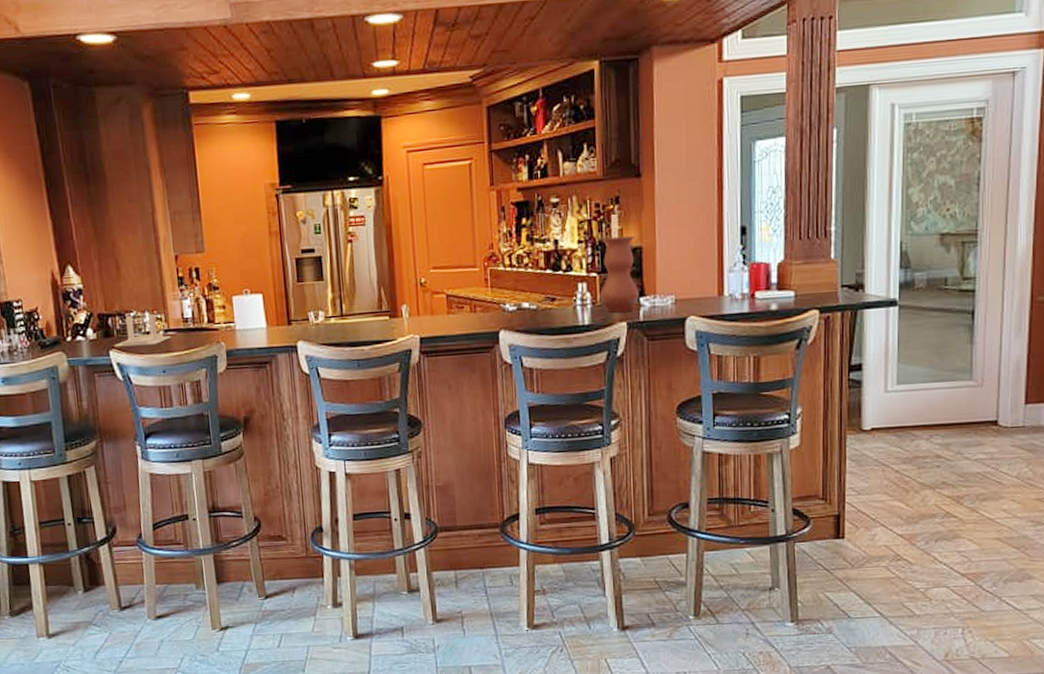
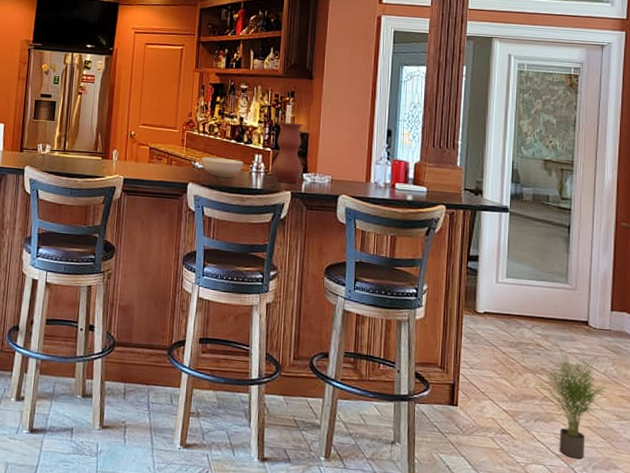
bowl: none [511,293,565,319] -> present [200,157,244,178]
potted plant: none [933,456,1027,576] -> present [534,349,613,460]

